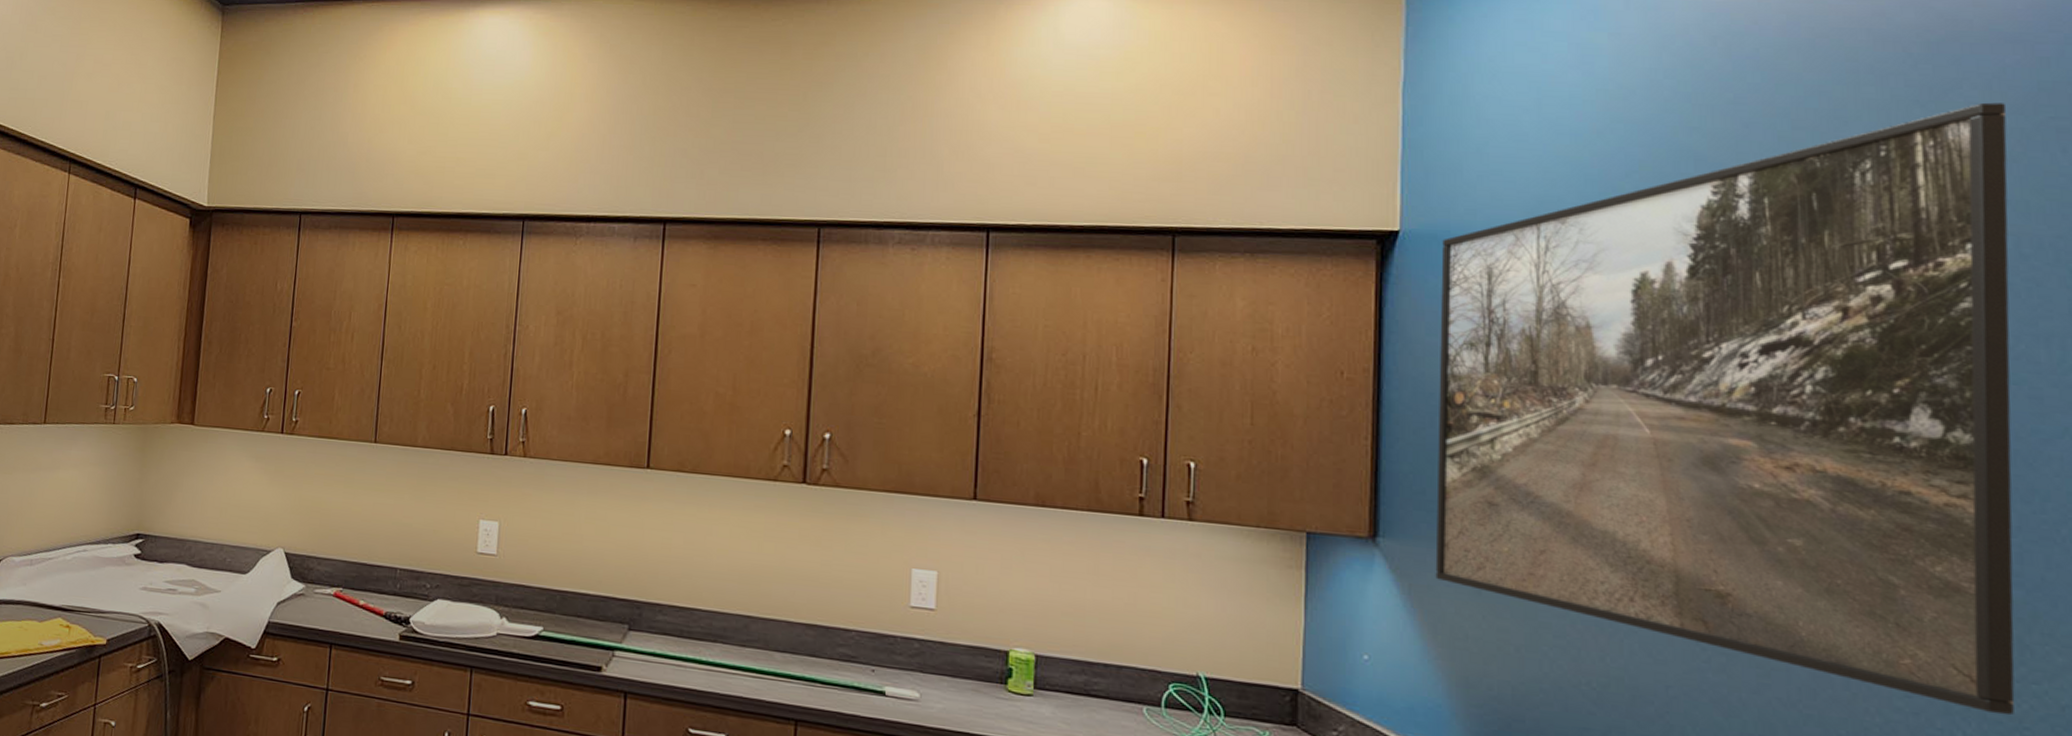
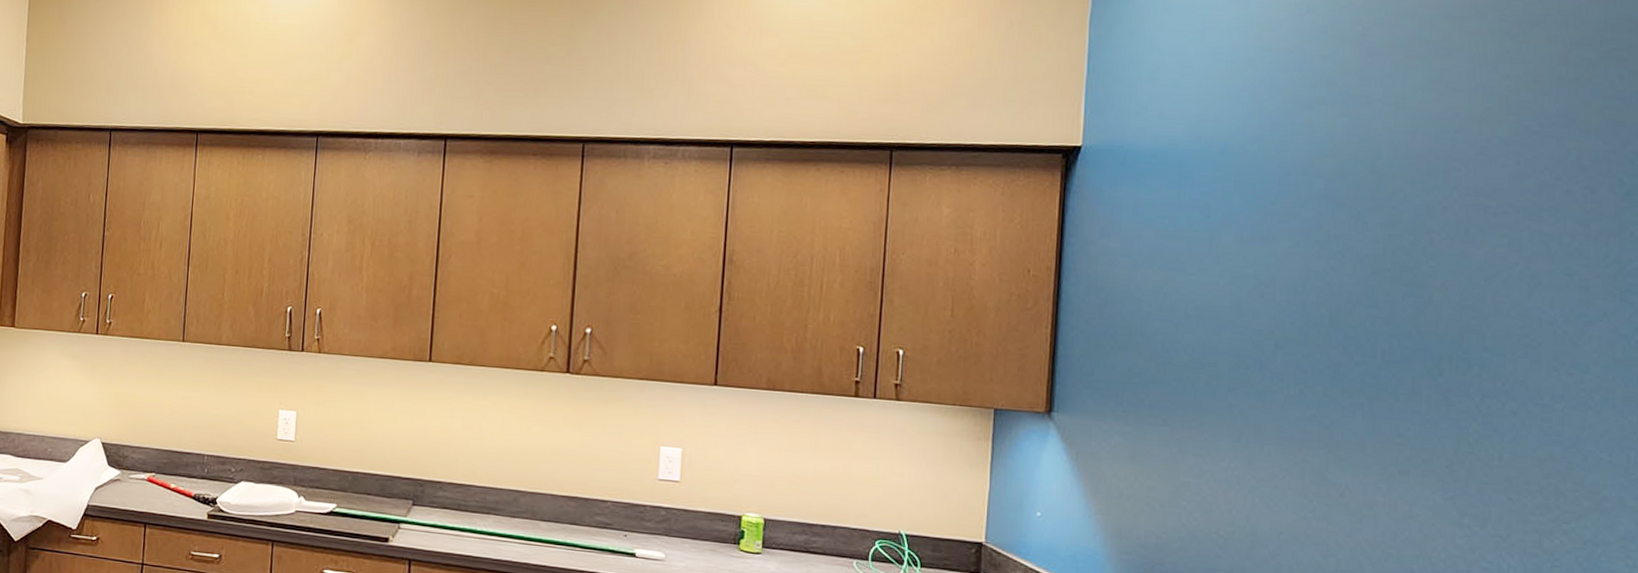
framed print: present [1435,102,2015,716] -> none [1098,35,1579,550]

